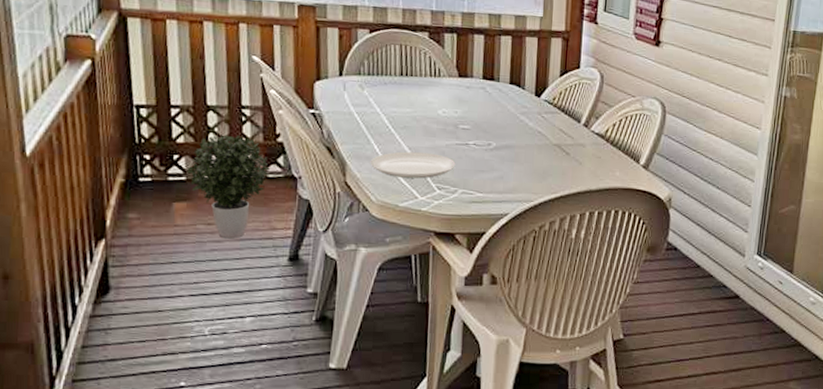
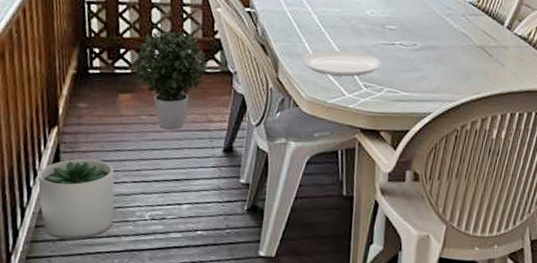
planter: none [83,272,171,360] -> present [37,158,115,240]

